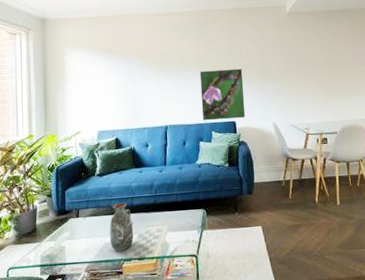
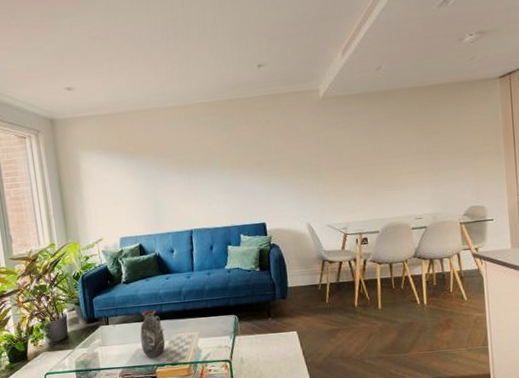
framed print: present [199,68,246,121] -> none [224,164,277,224]

